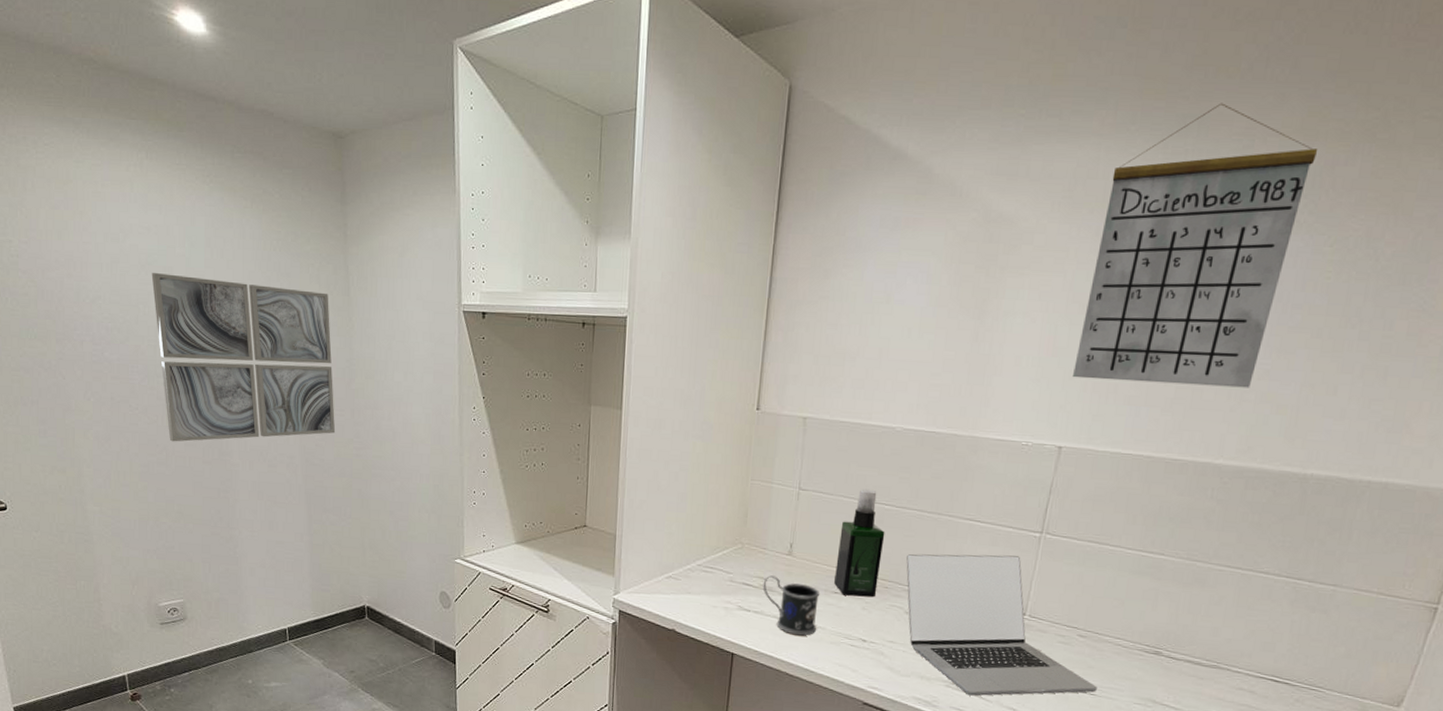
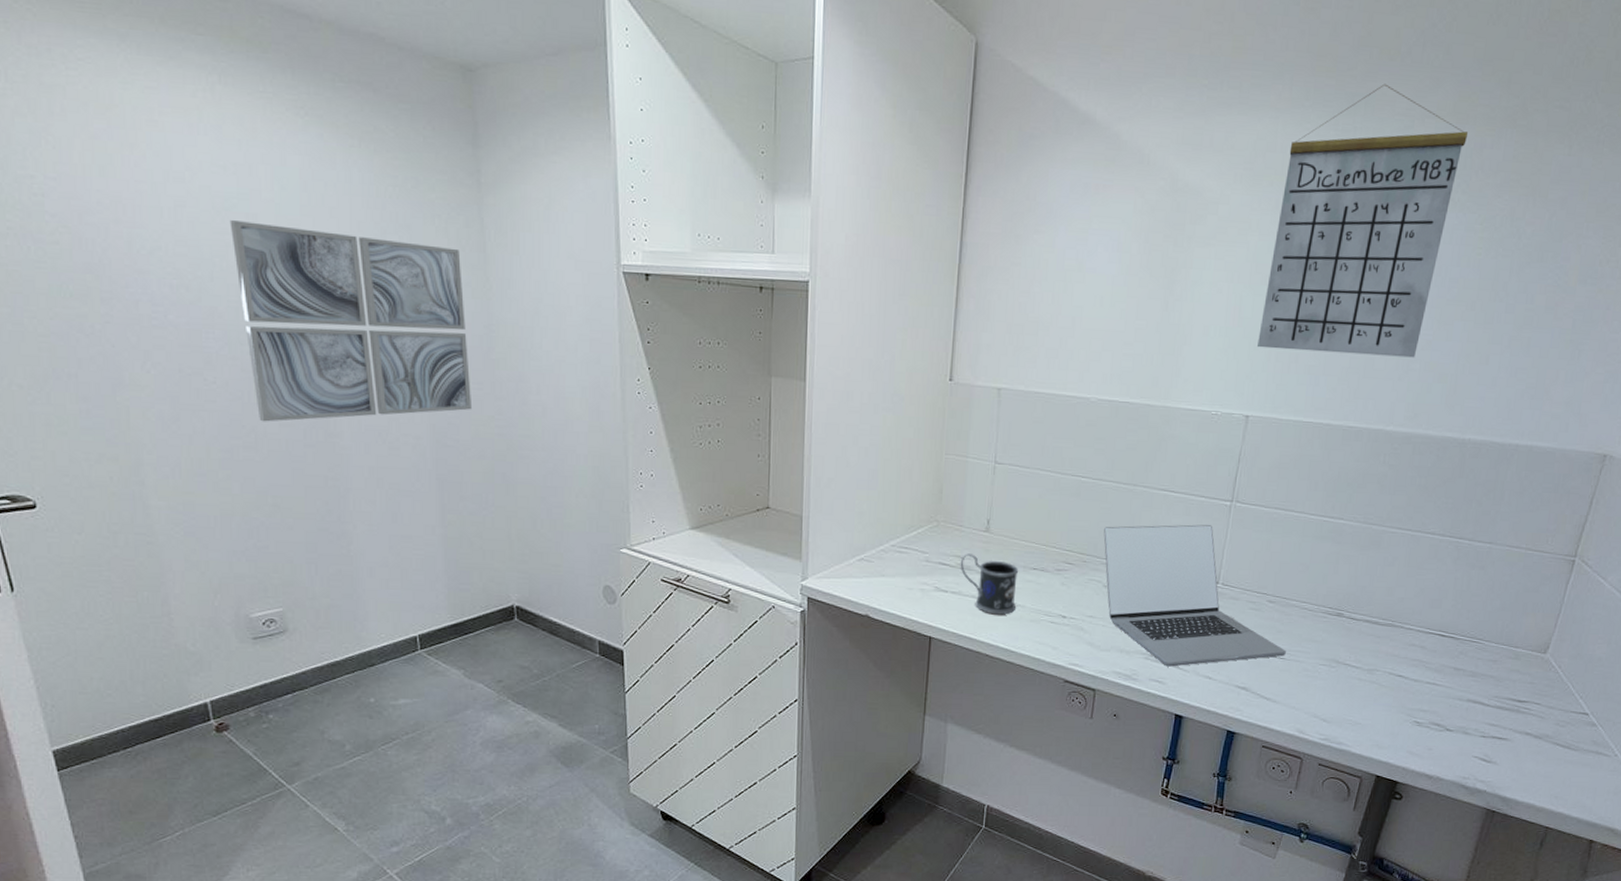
spray bottle: present [834,488,885,598] -> none [1033,461,1082,572]

